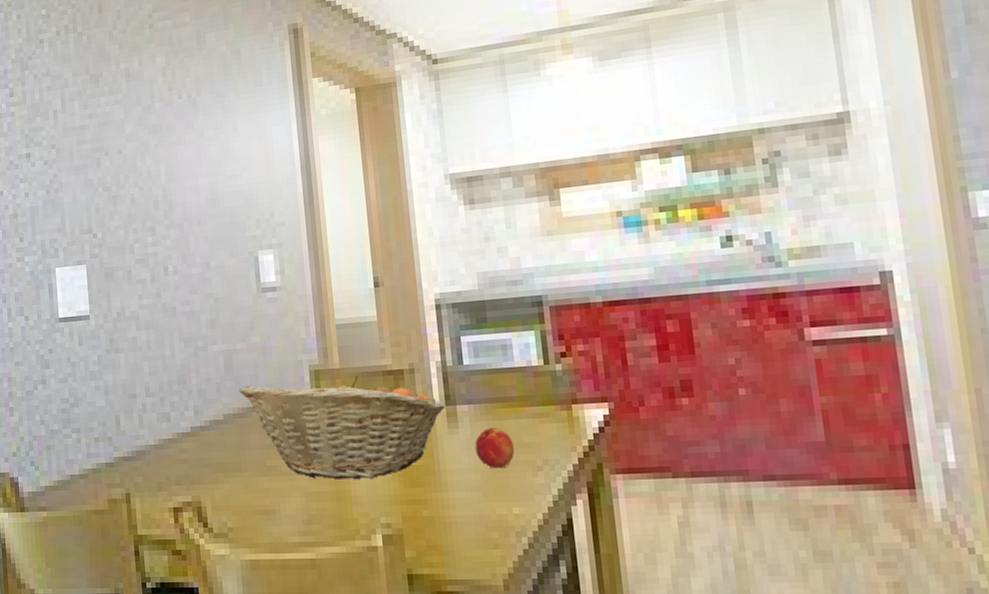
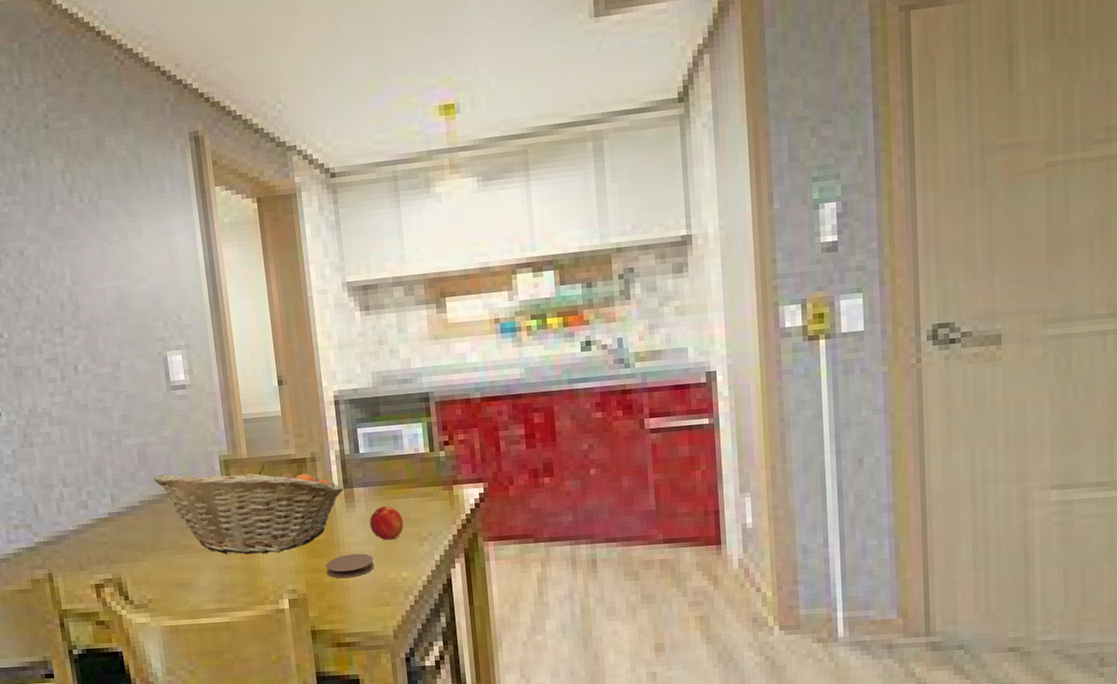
coaster: none [424,483,480,513] -> present [325,553,374,579]

